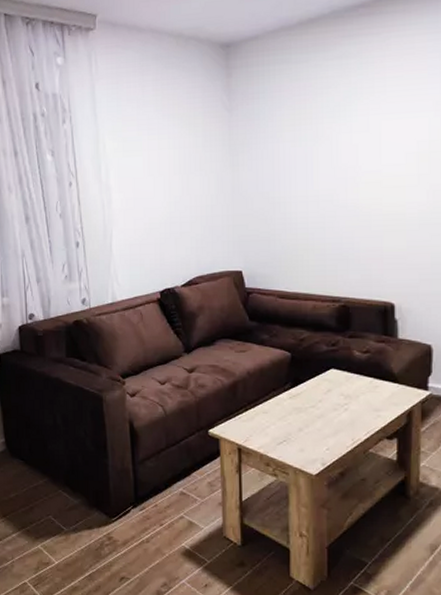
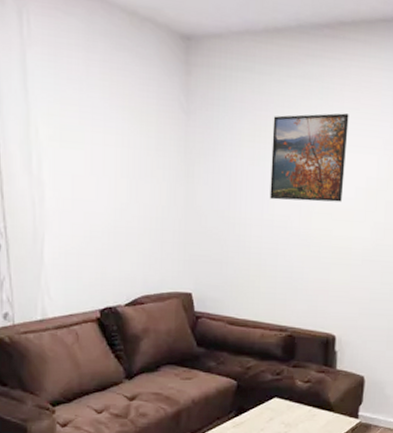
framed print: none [312,83,393,176] -> present [270,113,349,202]

